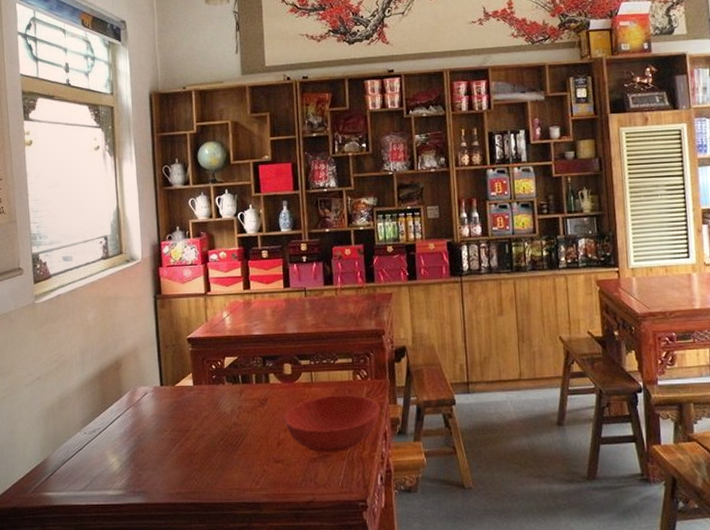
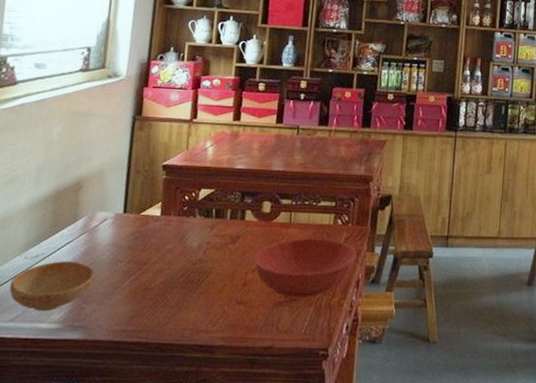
bowl: none [76,433,146,480] -> present [9,261,95,312]

